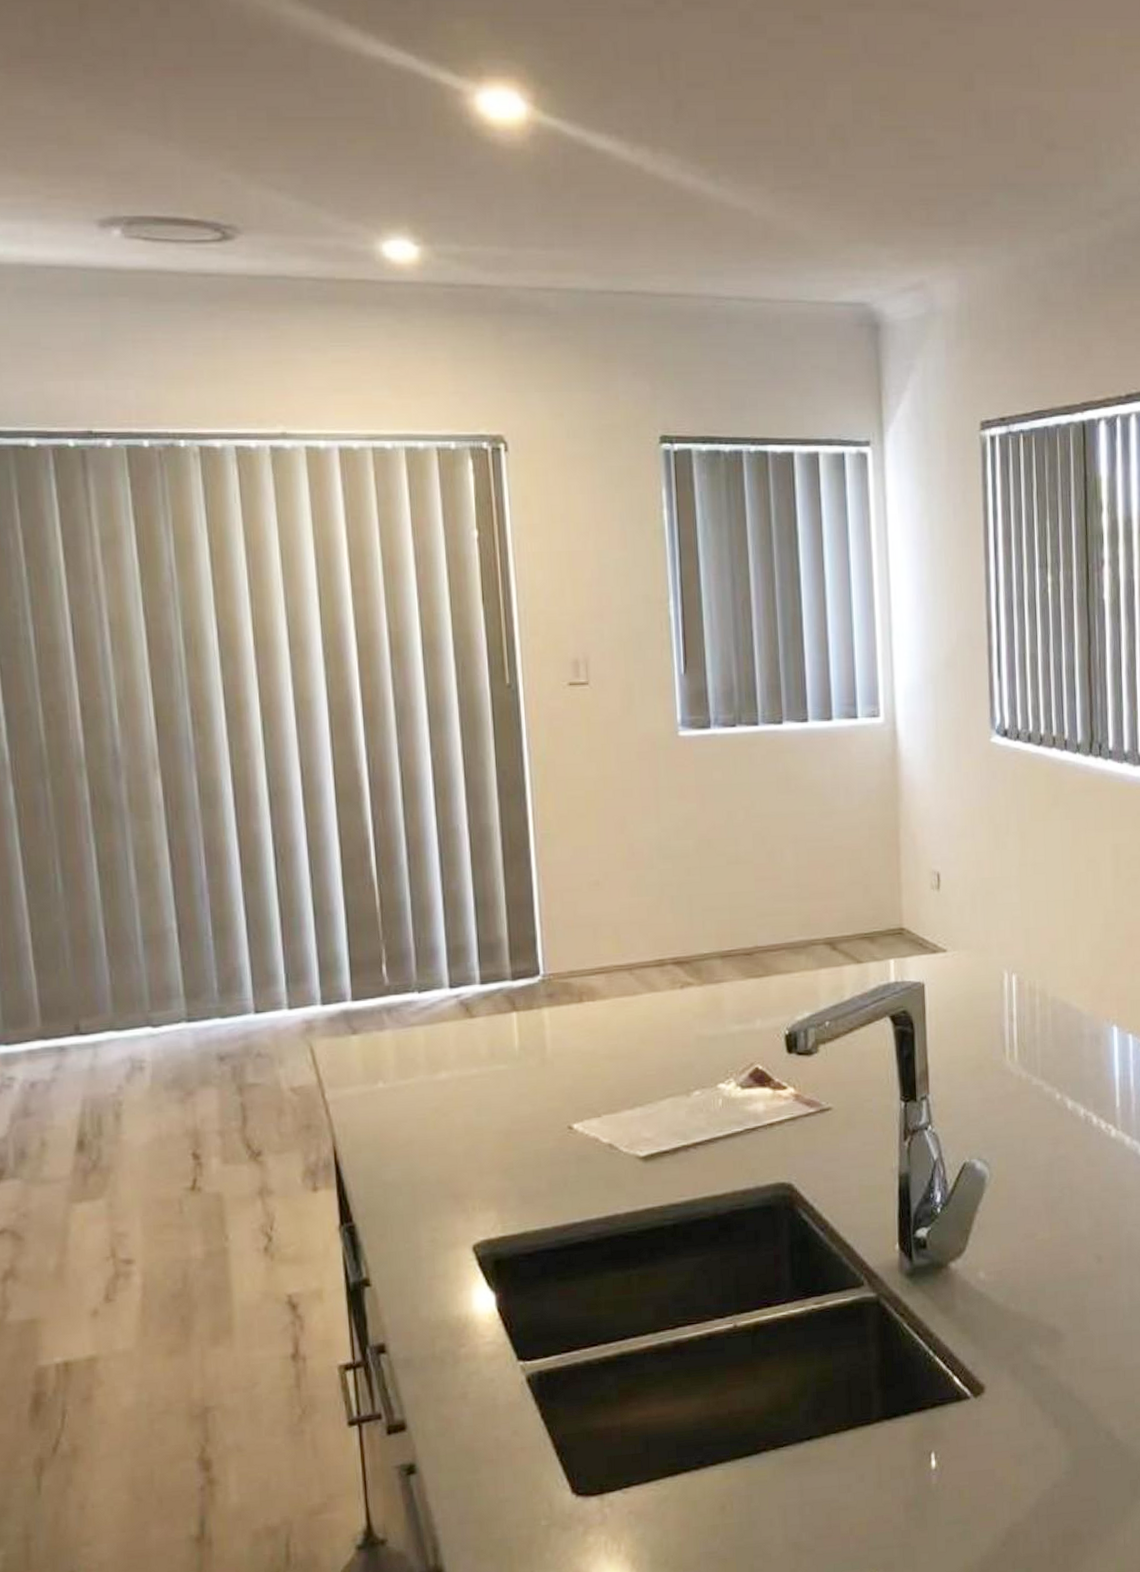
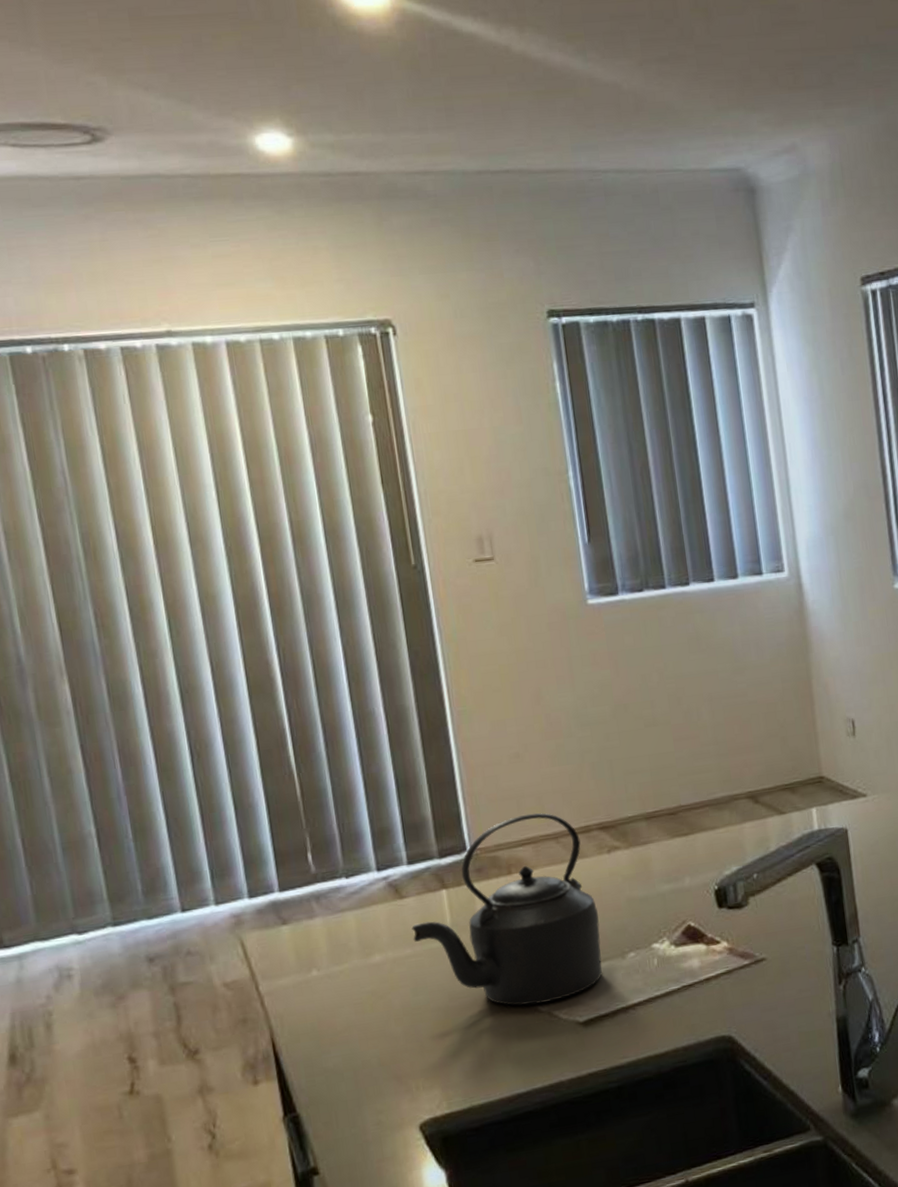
kettle: none [479,942,667,1135] -> present [412,813,602,1006]

